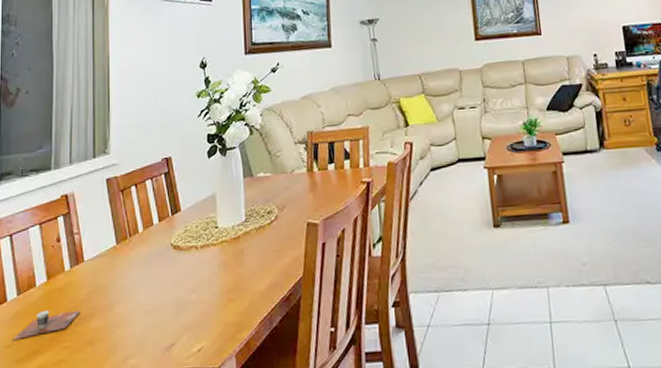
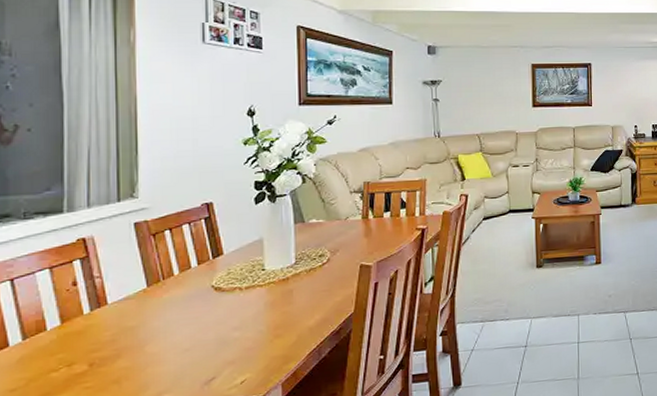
cup: present [12,310,81,340] -> none [17,351,104,384]

